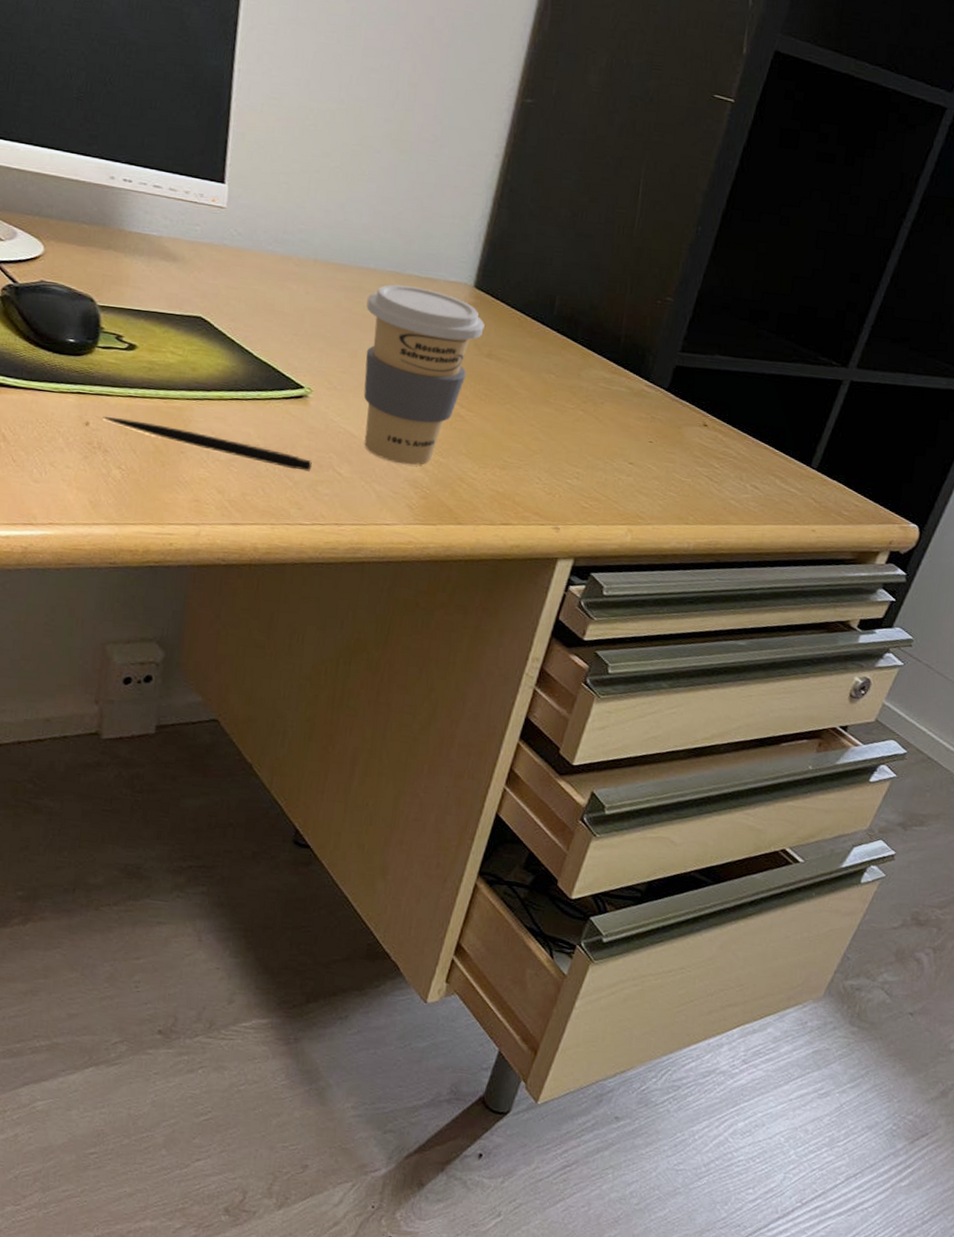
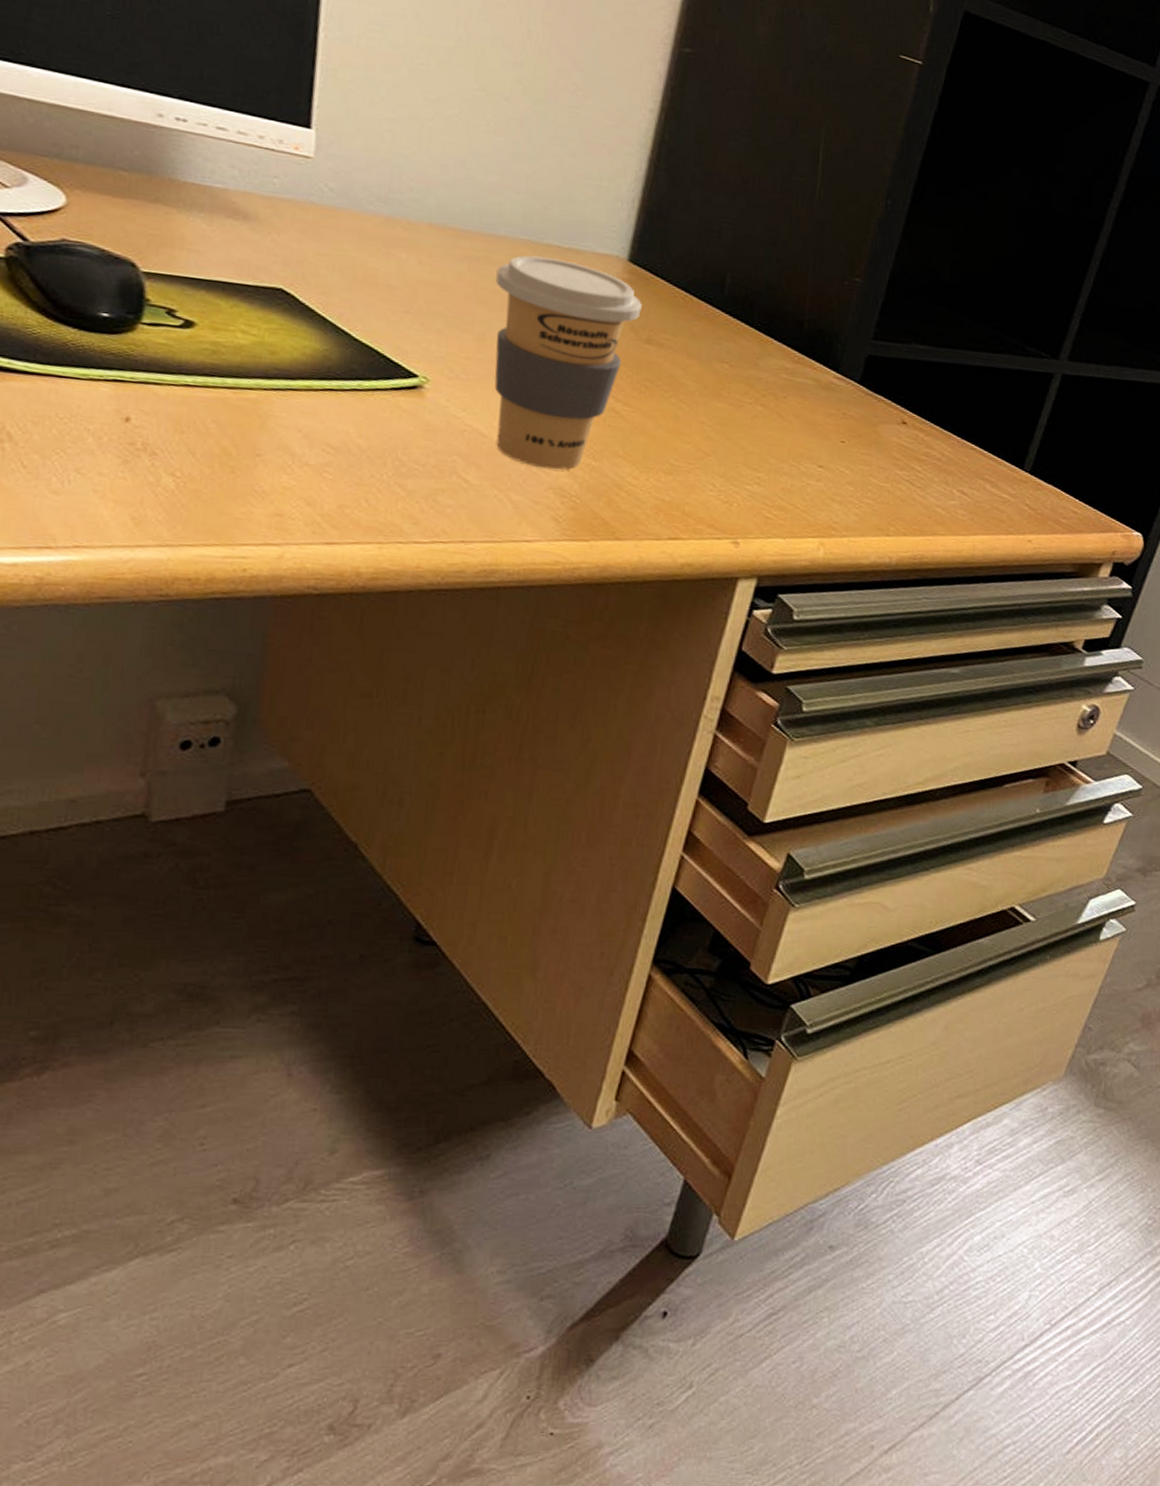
pen: present [102,417,312,471] -> none [149,410,430,478]

